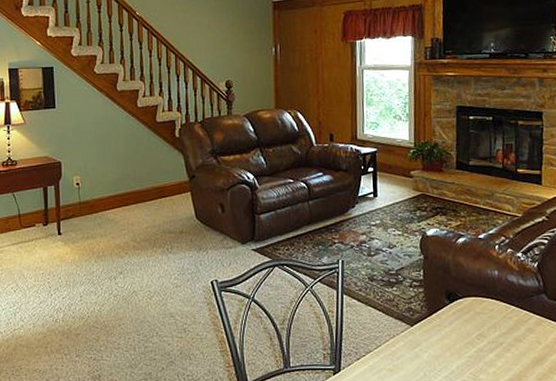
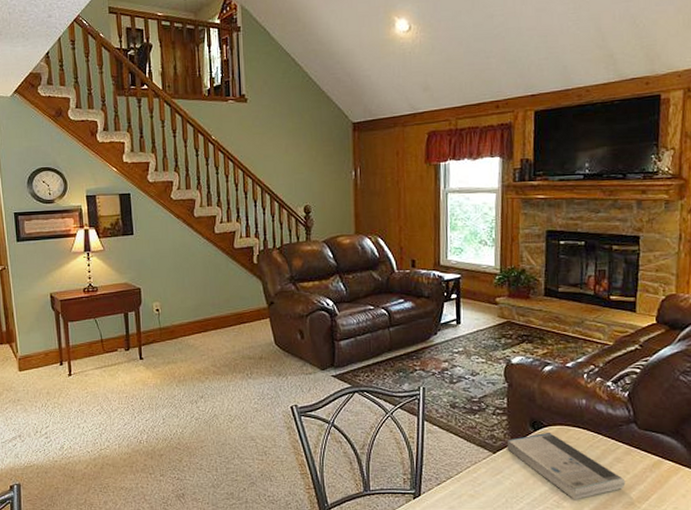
book: none [423,303,538,371] -> present [506,432,626,499]

